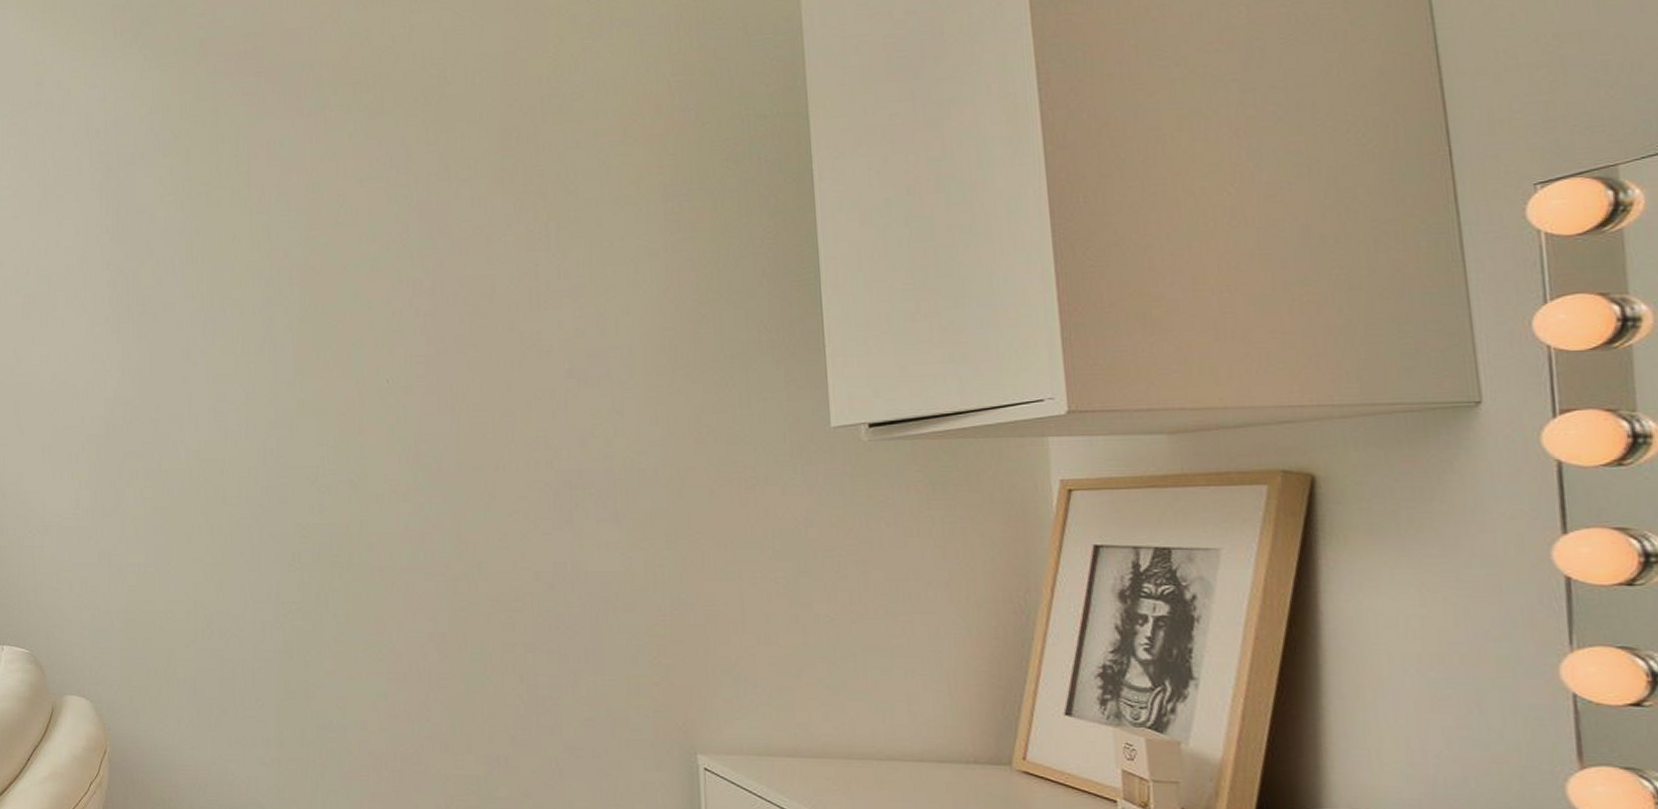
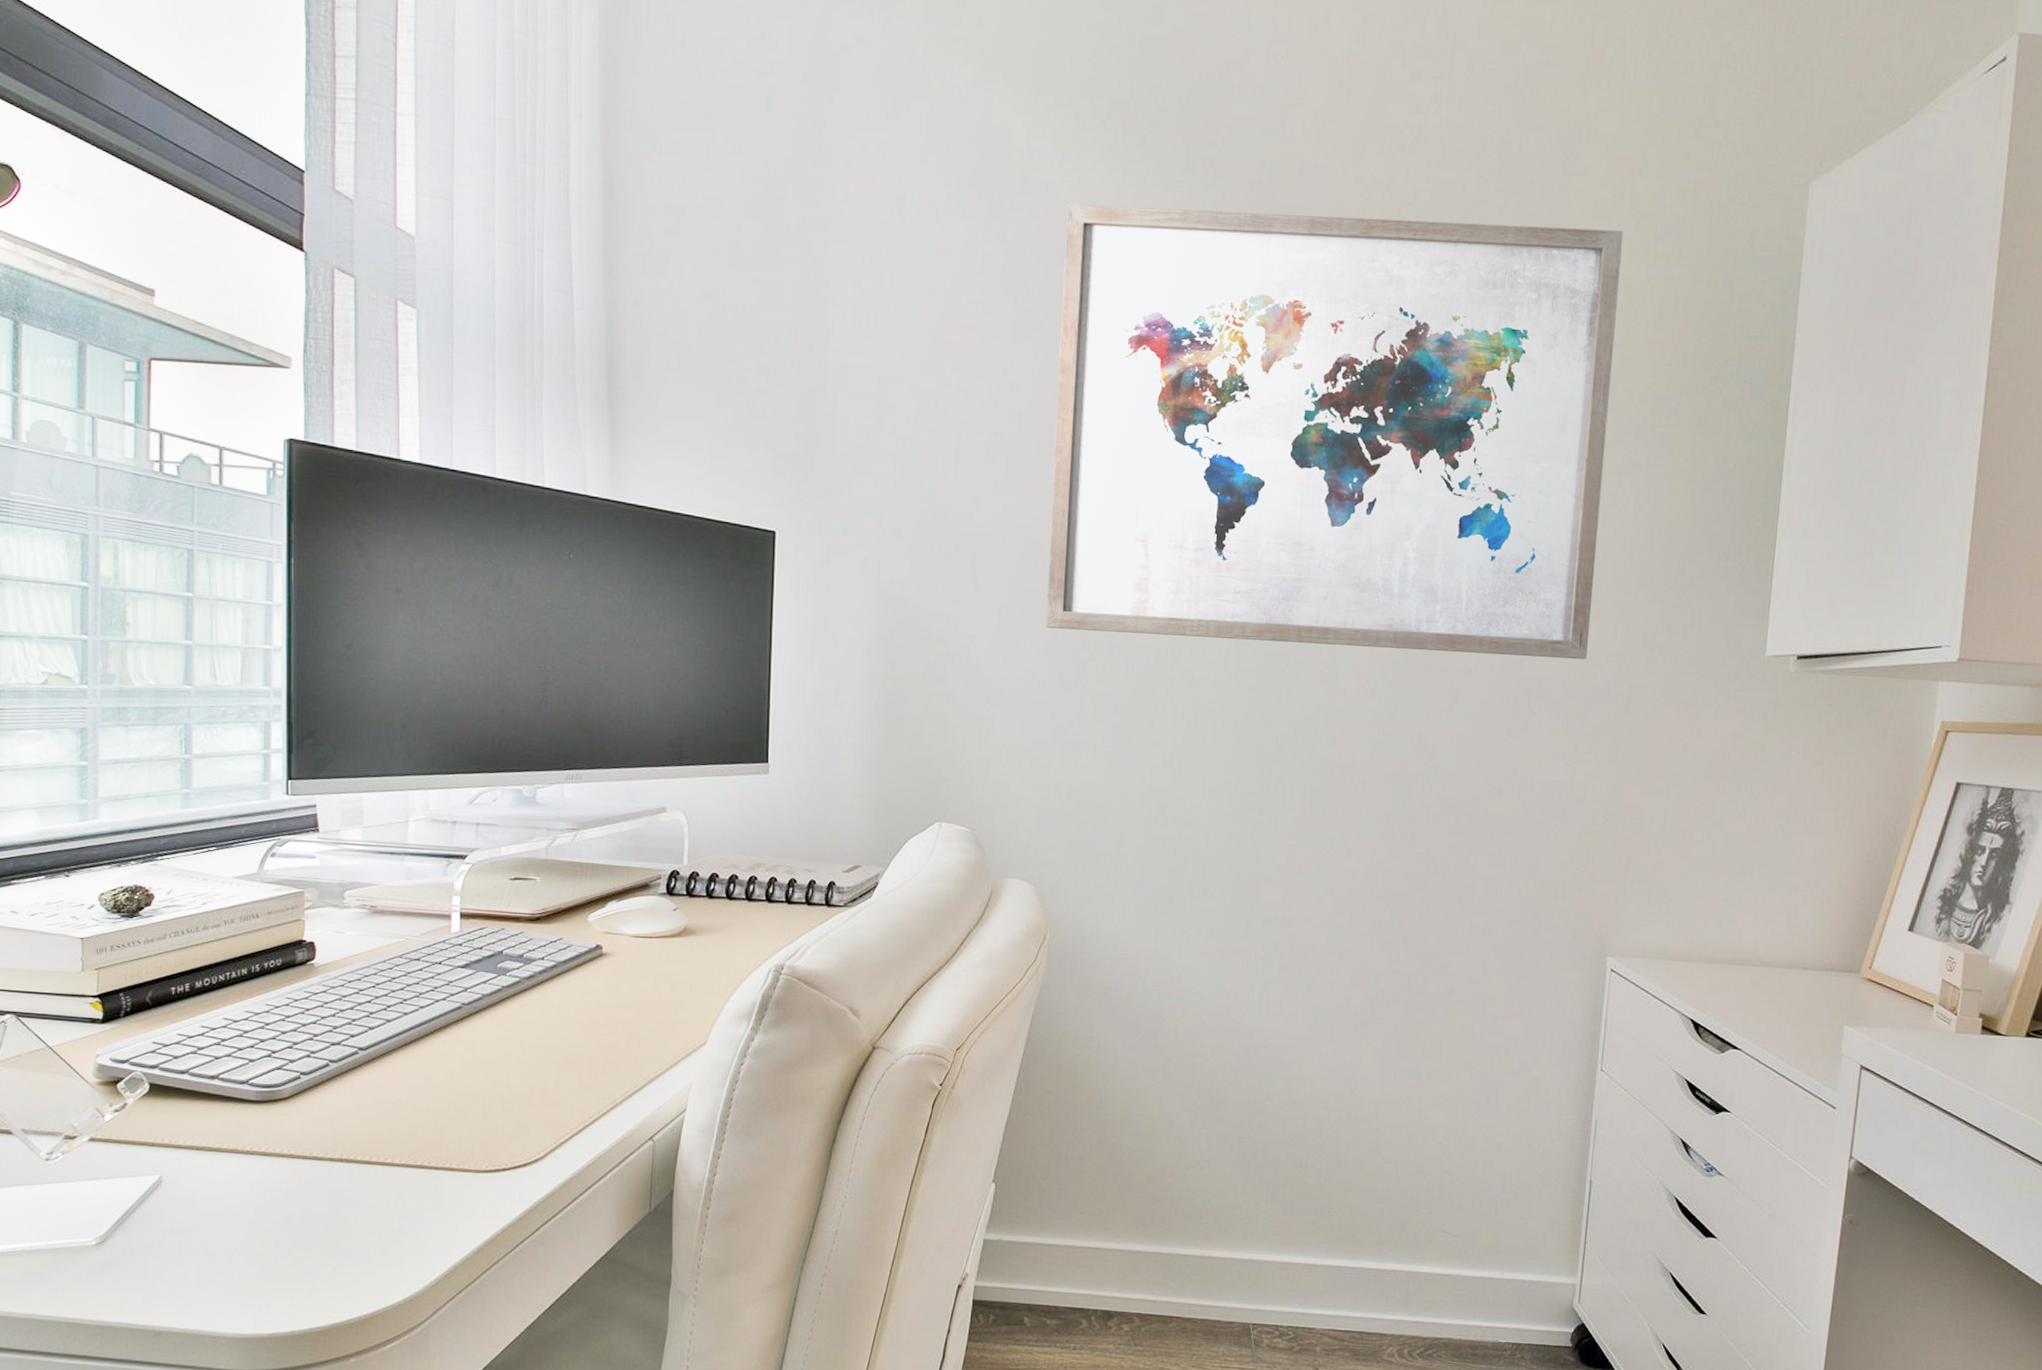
wall art: none [77,39,628,461] -> present [1046,204,1623,659]

